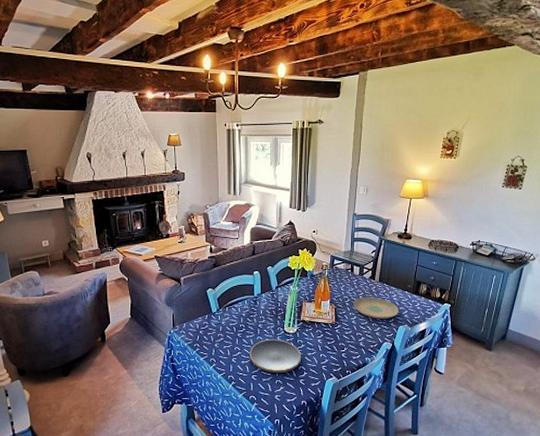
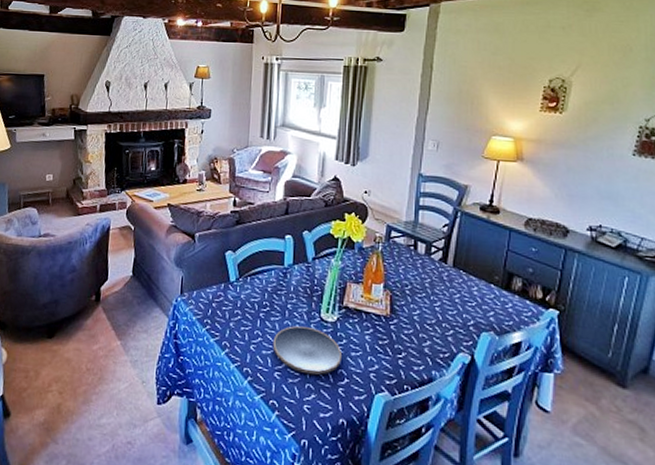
plate: present [353,297,400,319] -> none [416,285,482,320]

